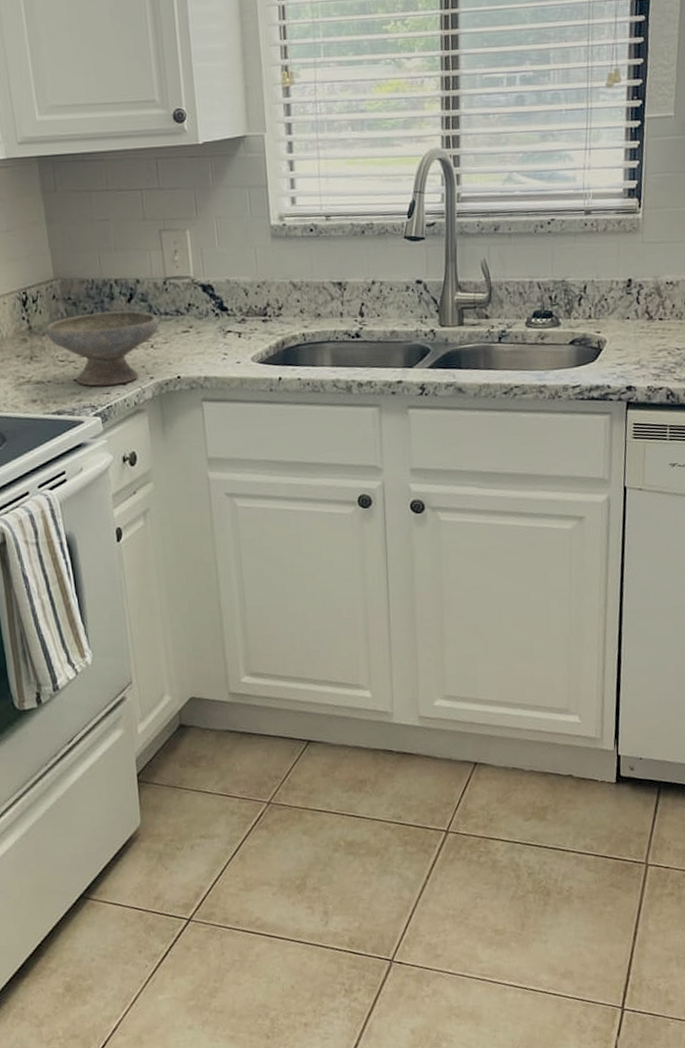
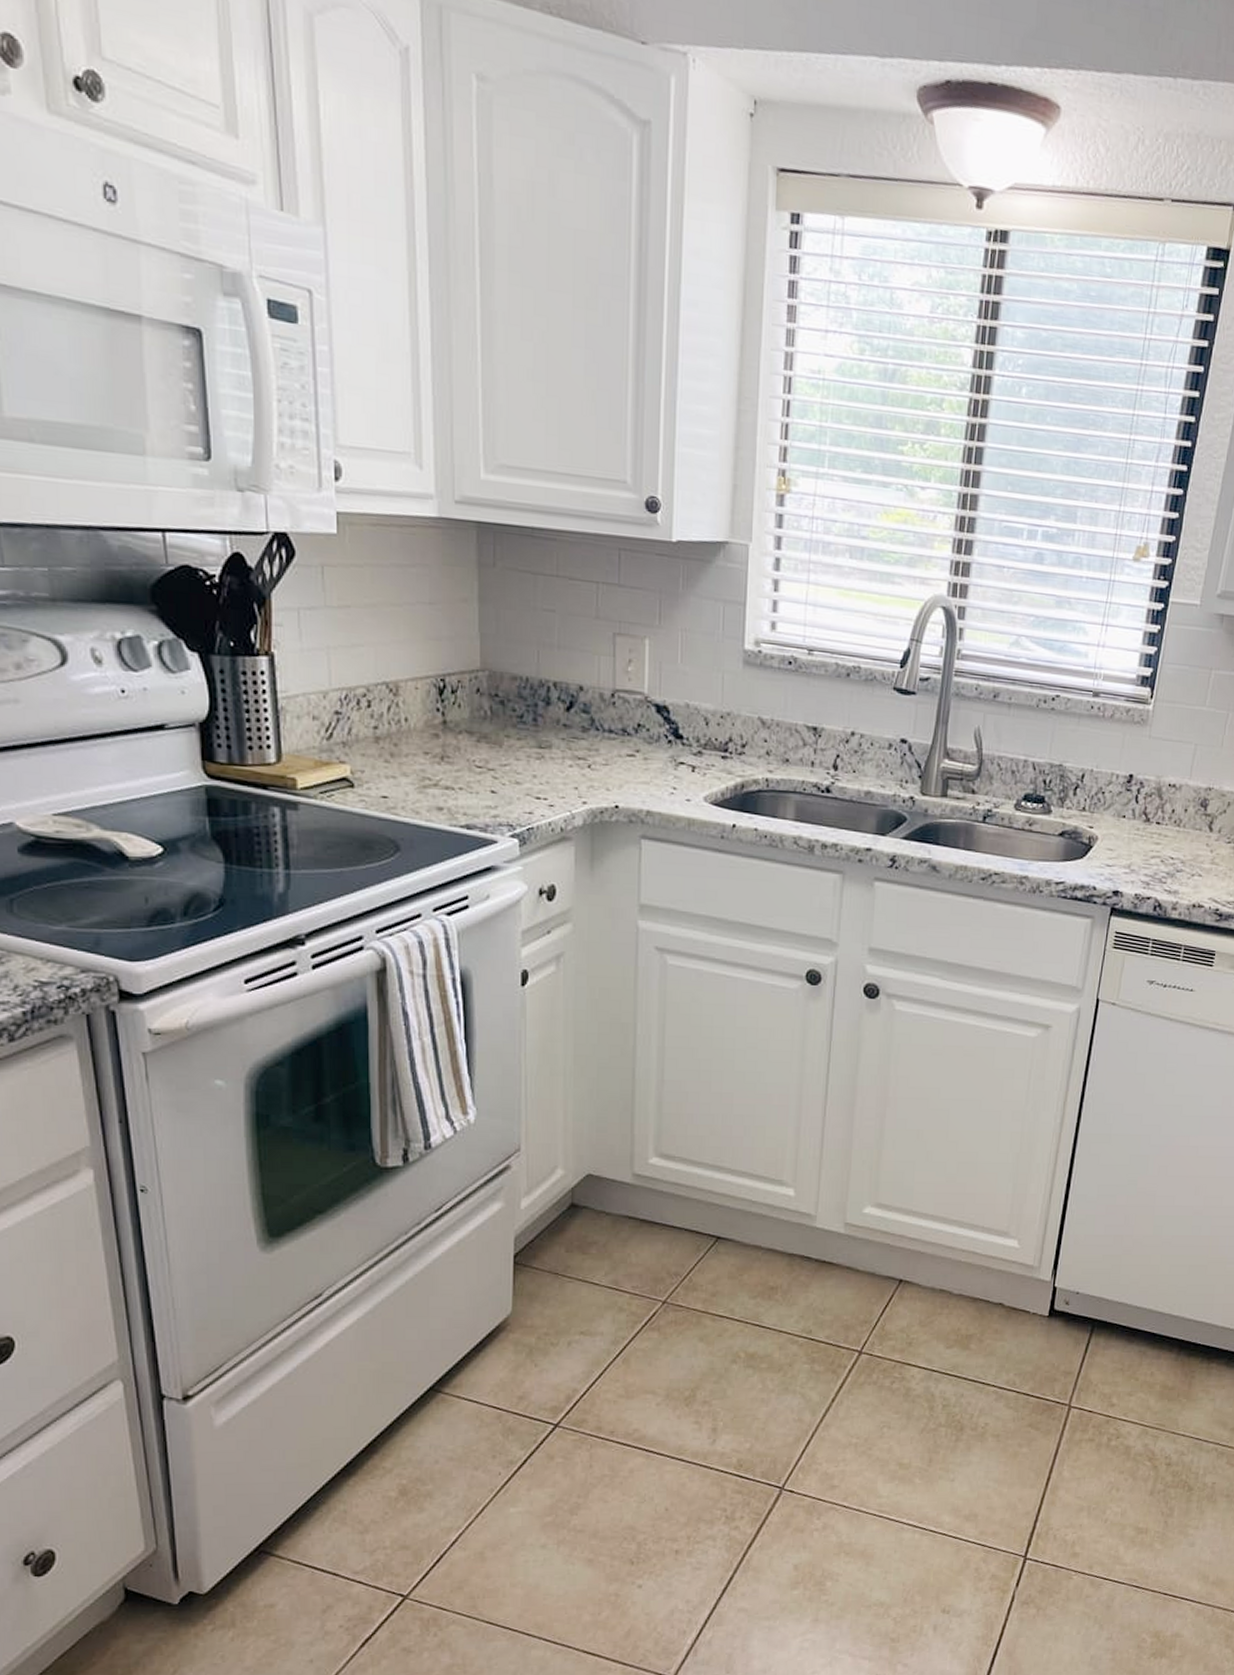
bowl: present [46,310,159,386] -> none [464,716,600,805]

